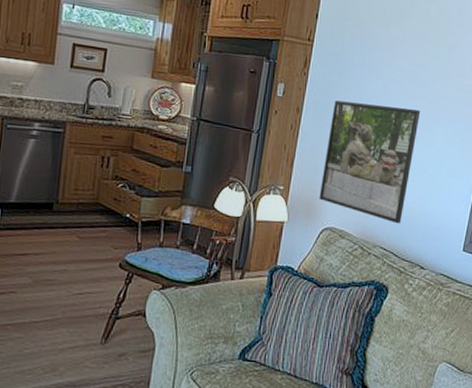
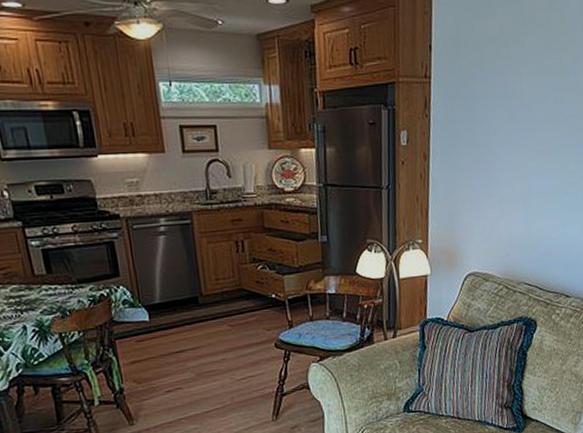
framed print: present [319,100,421,224] -> none [458,134,551,258]

